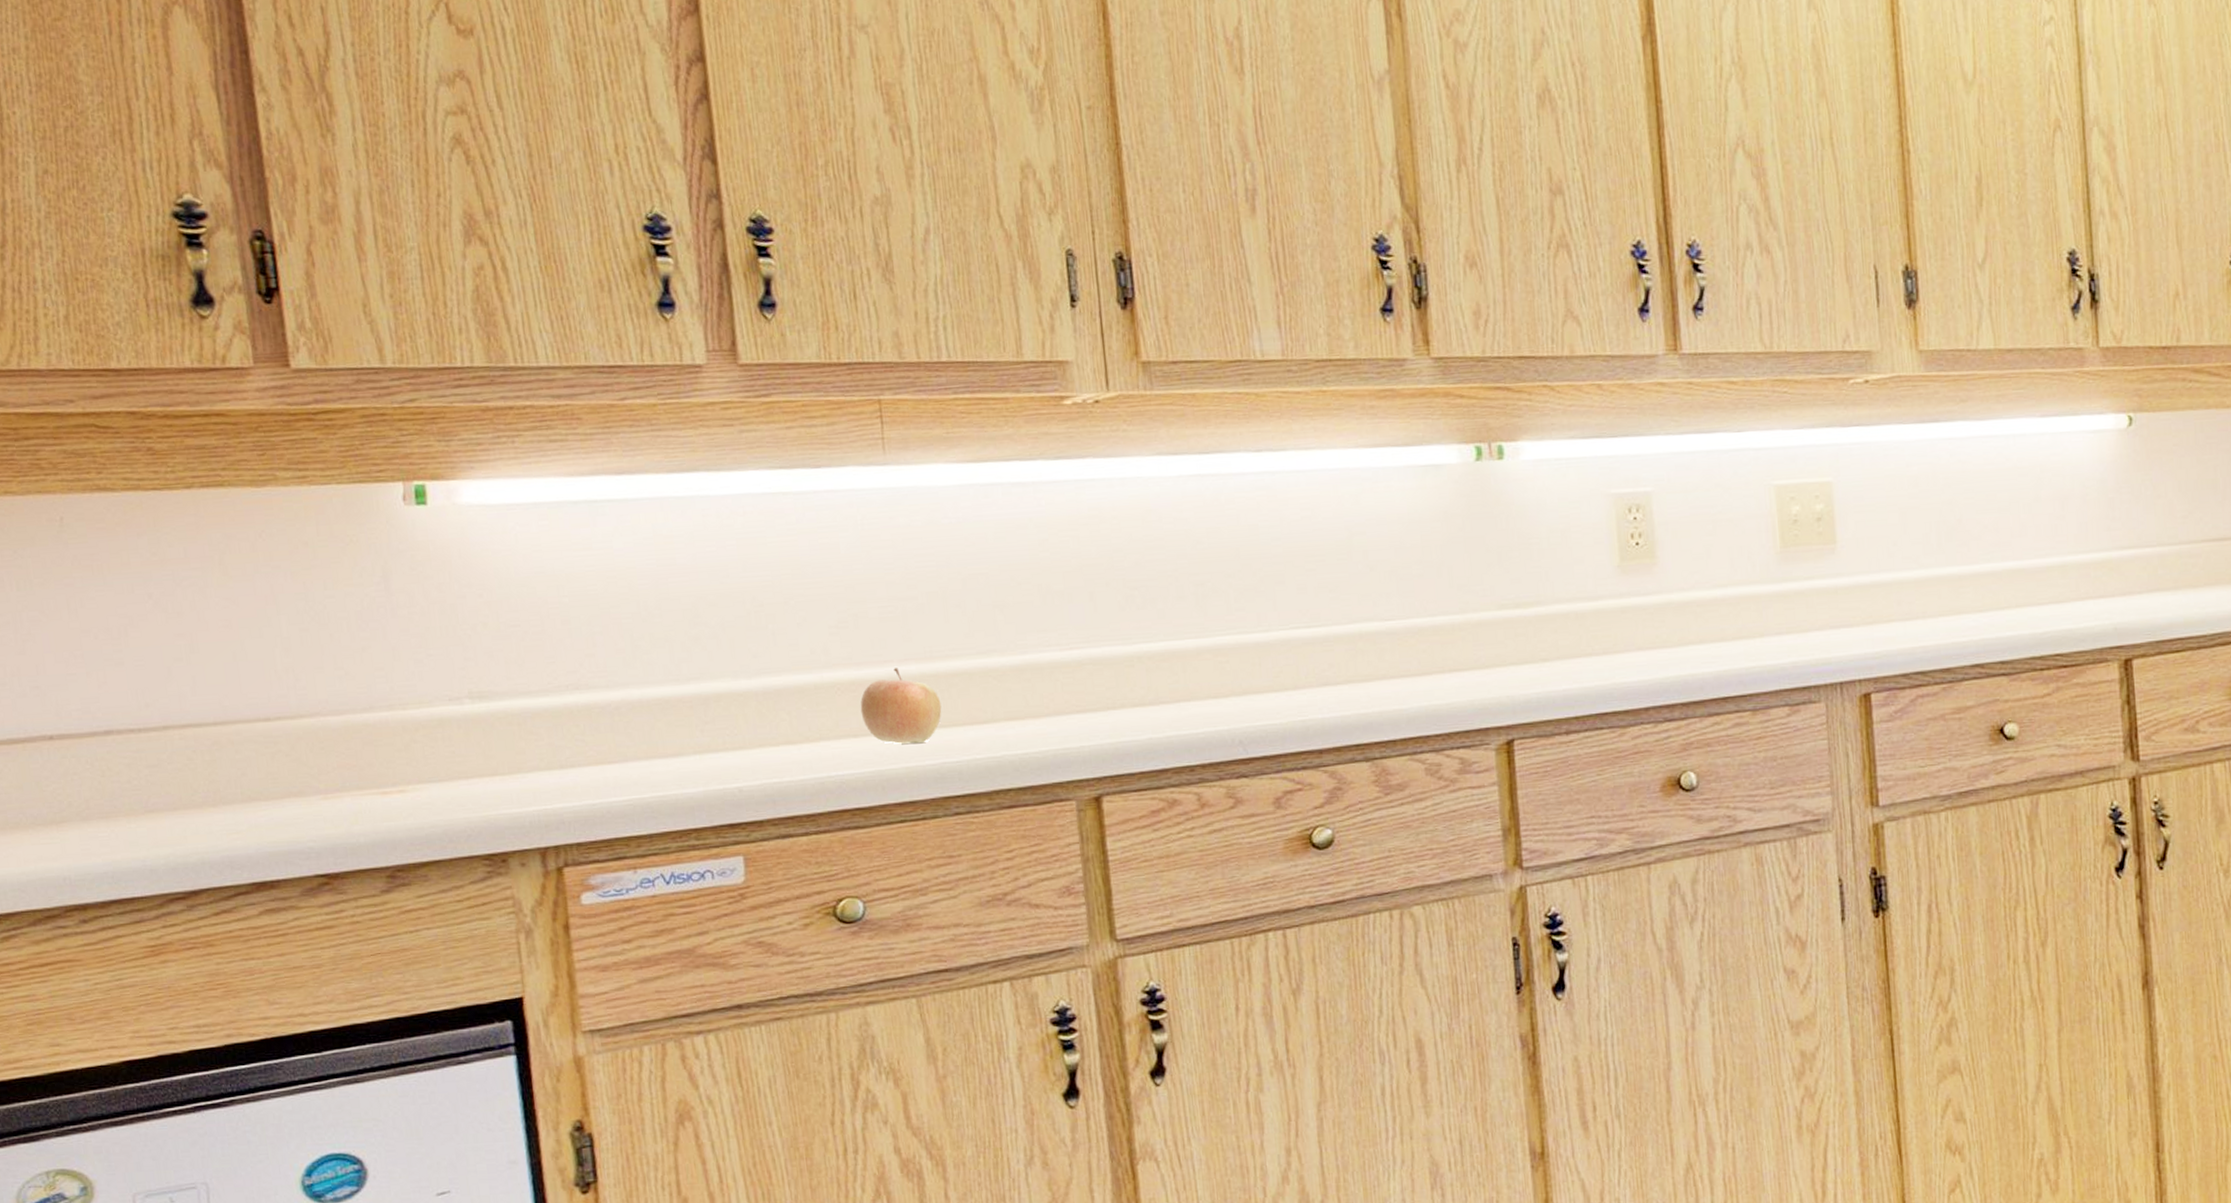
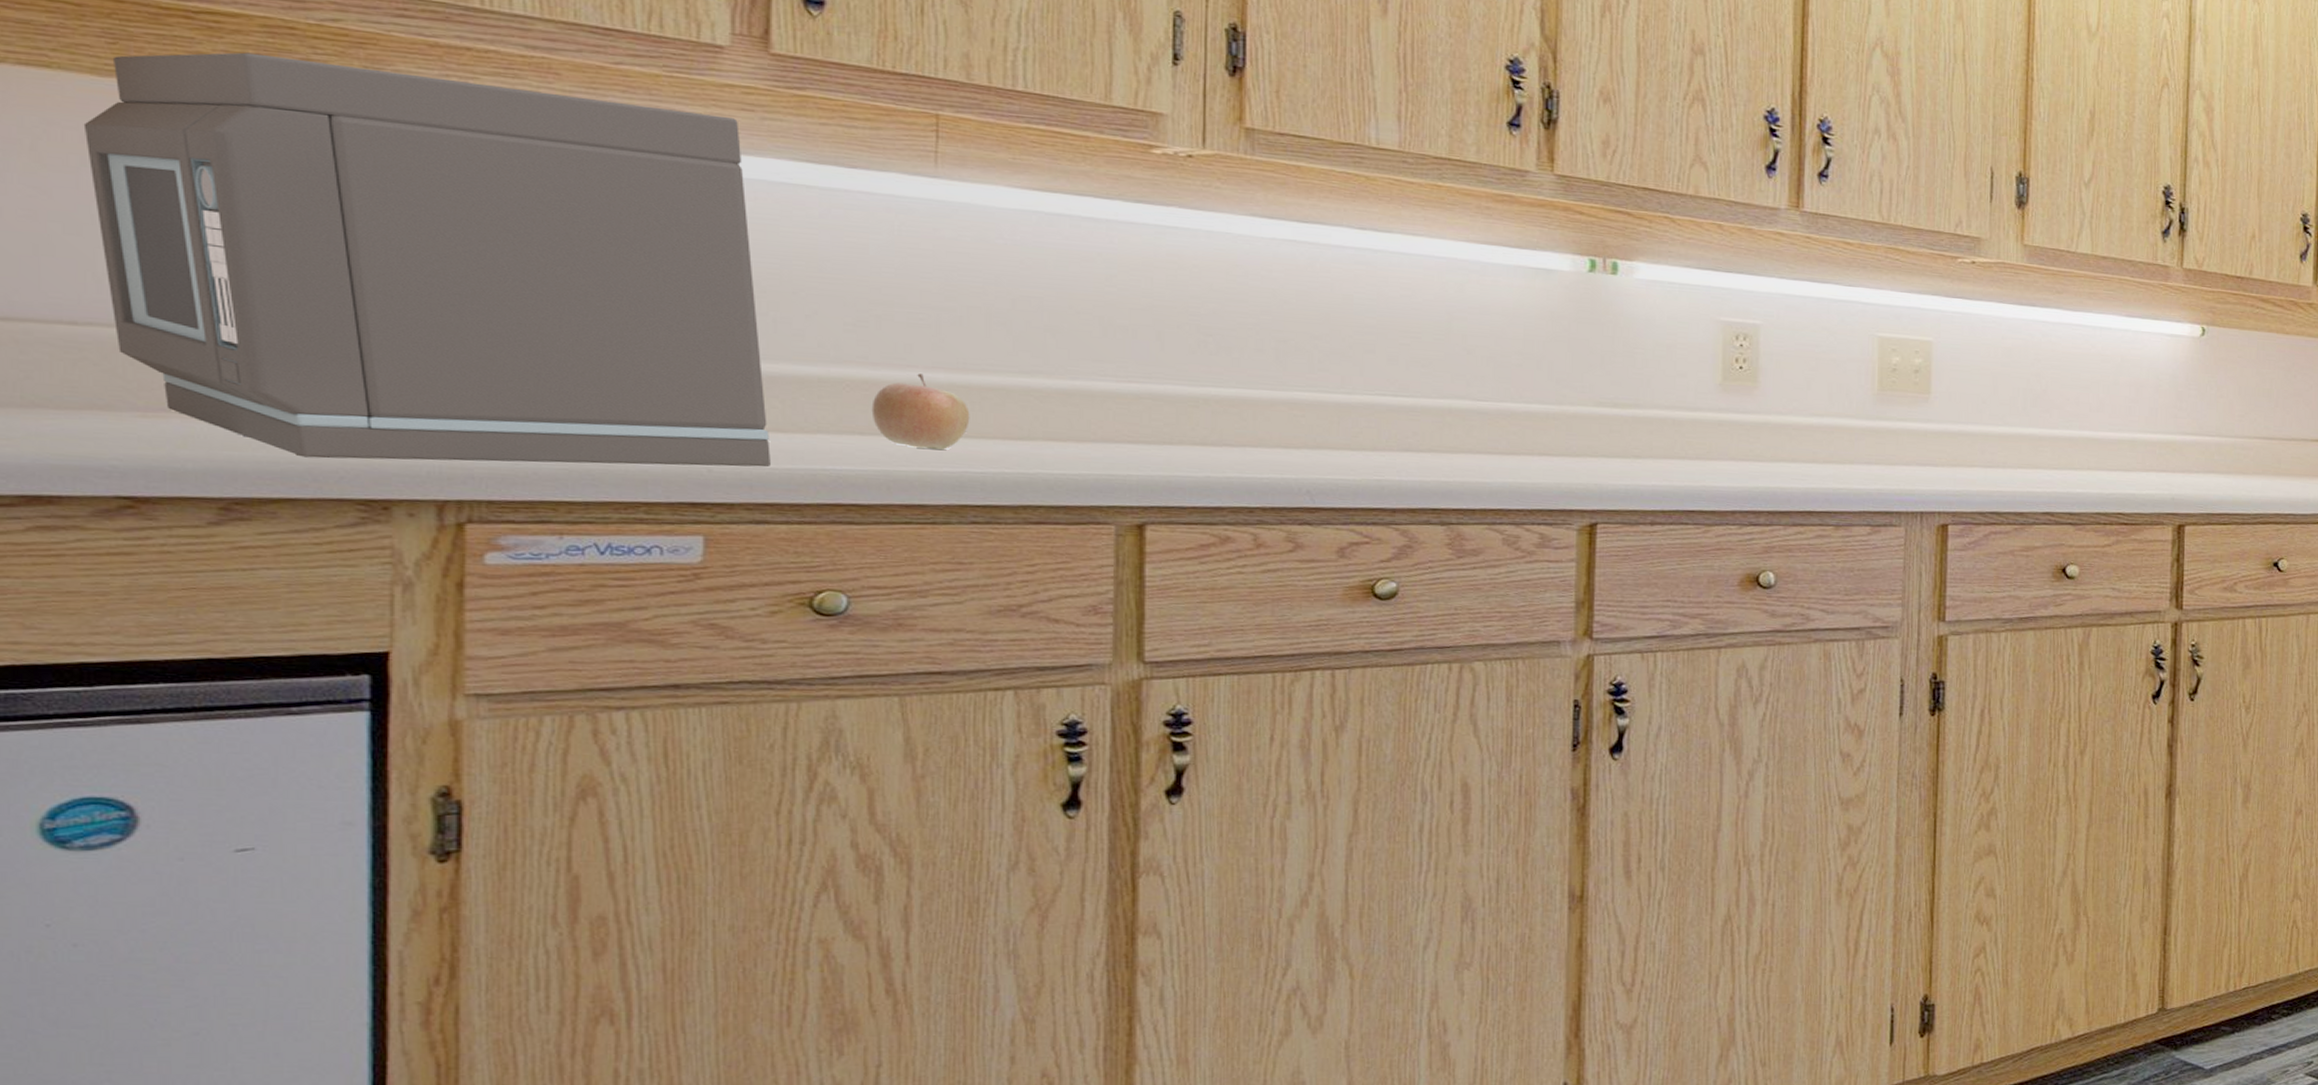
microwave: none [252,435,787,821] -> present [83,52,770,468]

